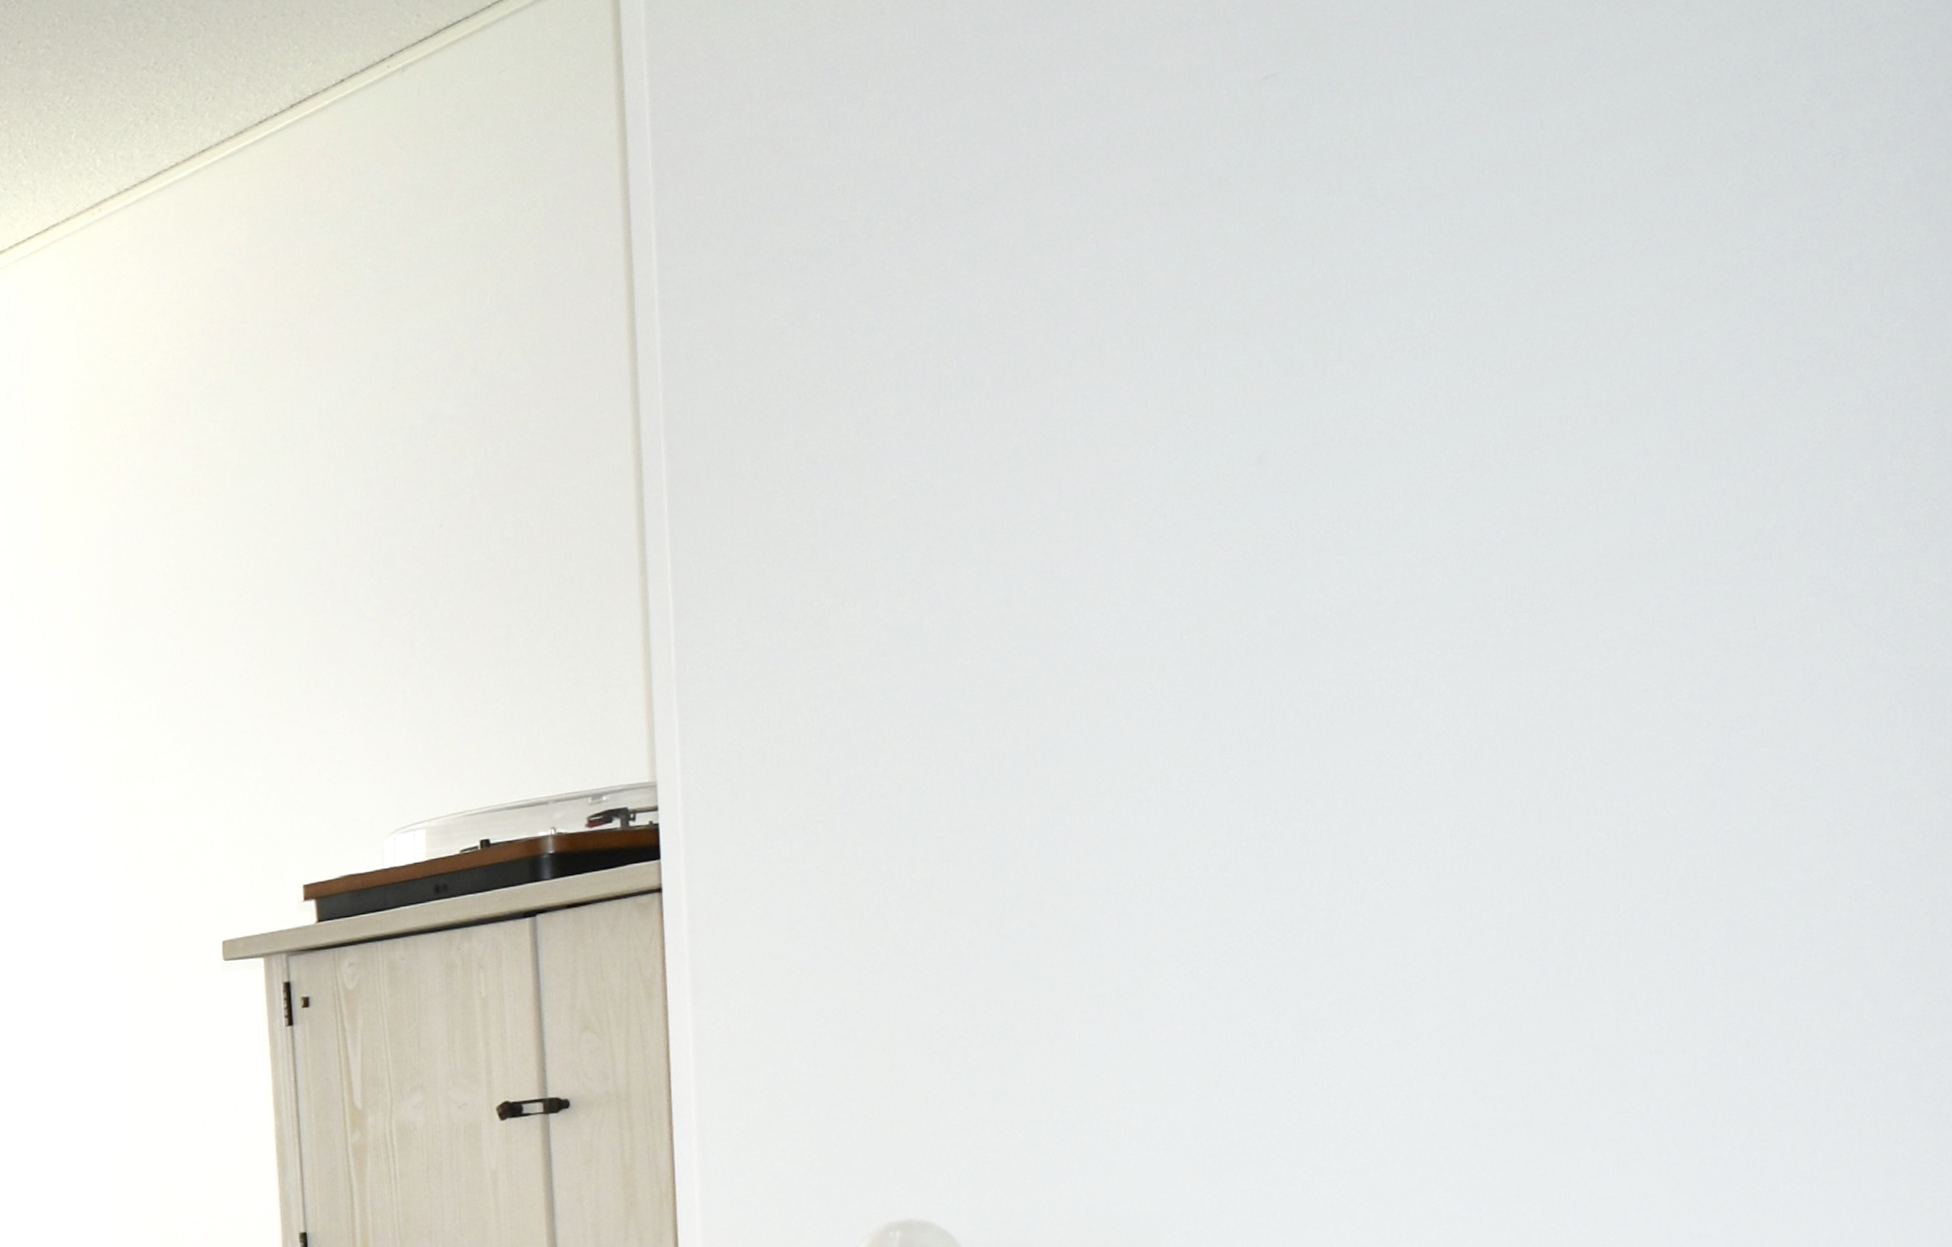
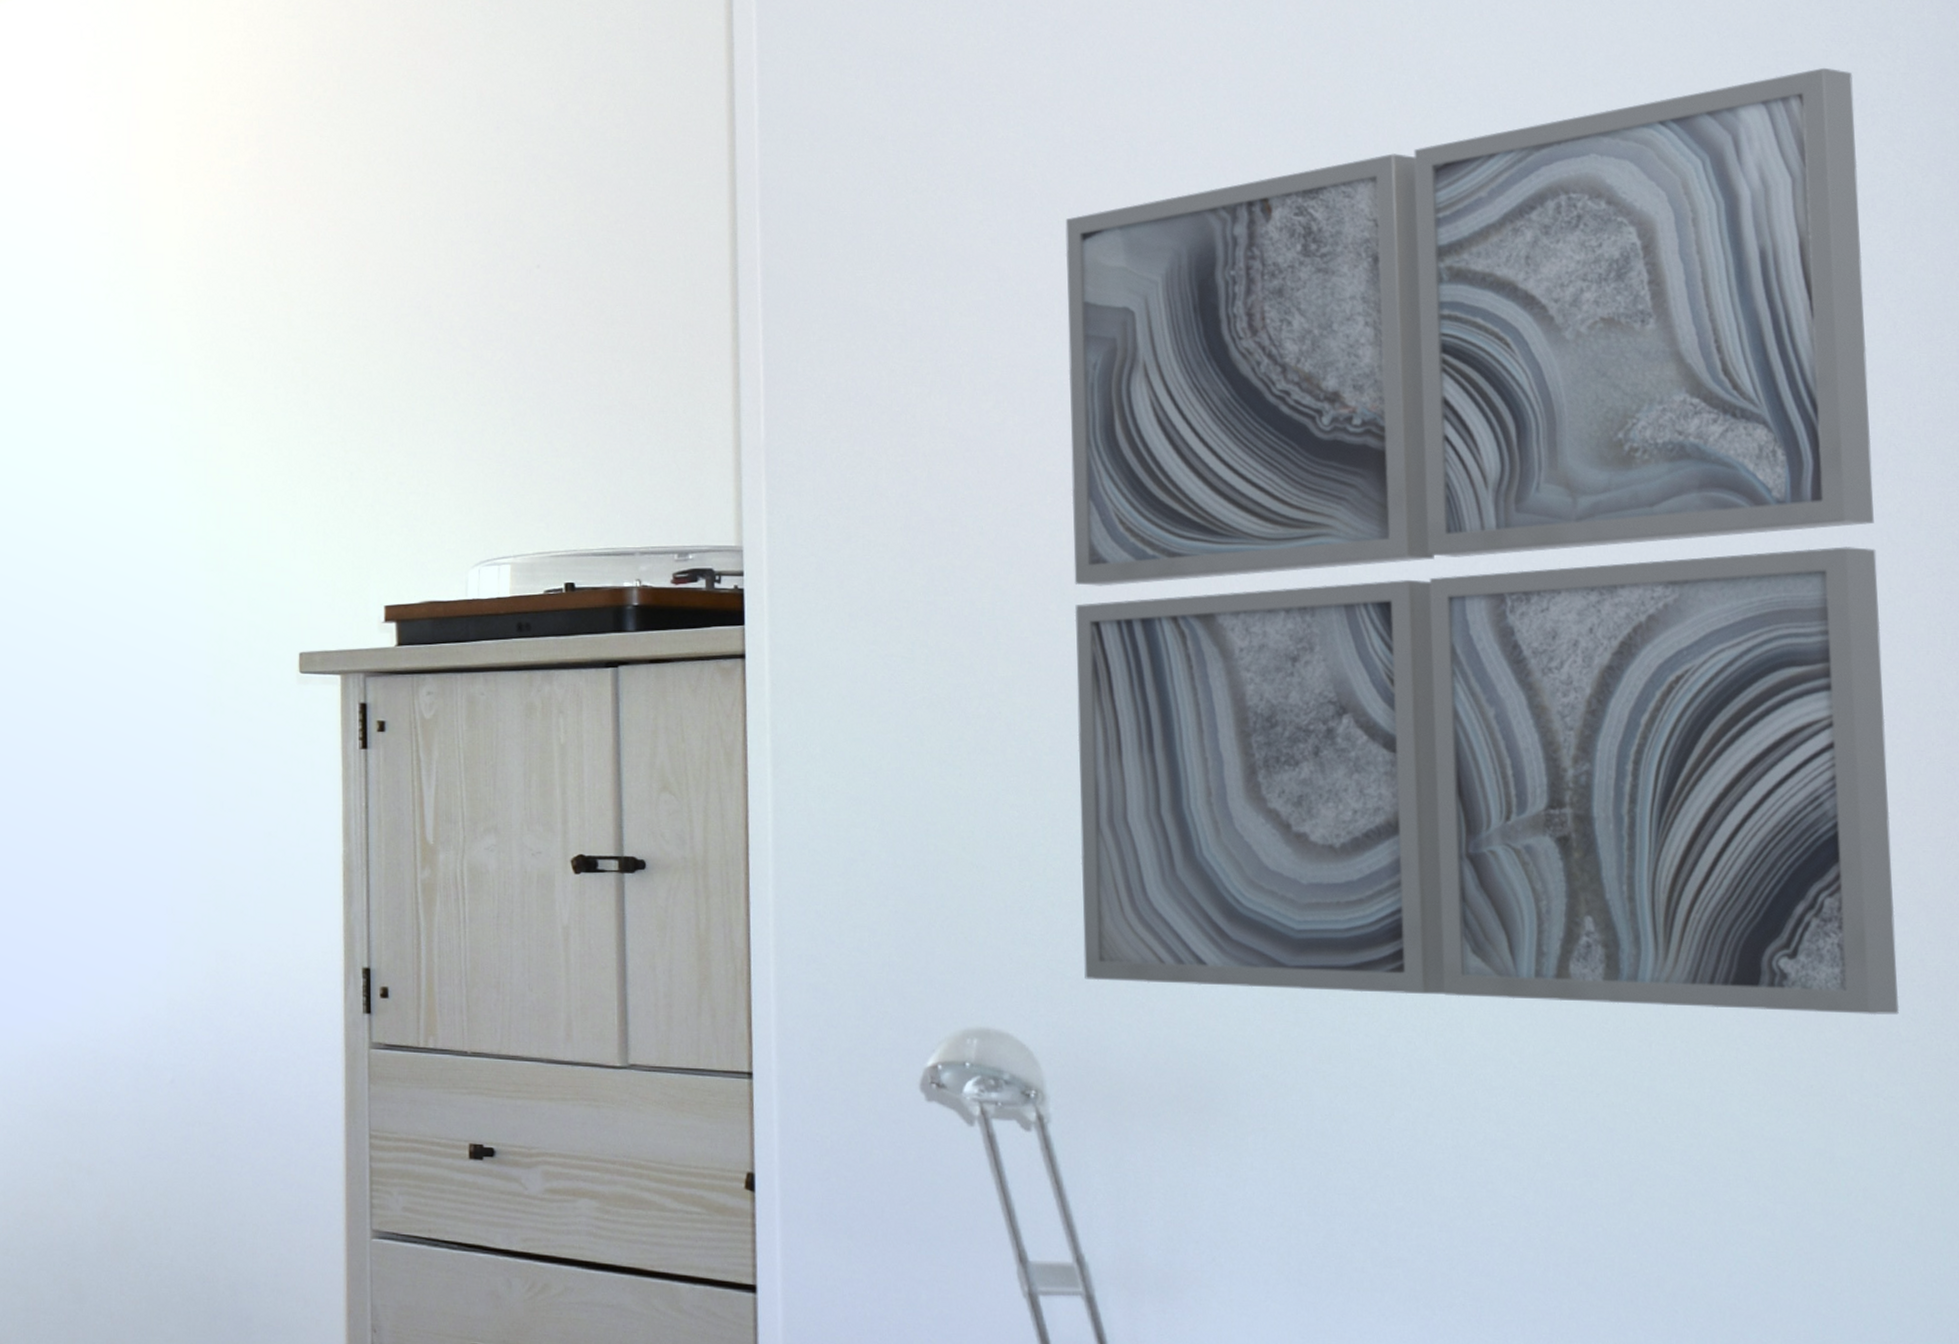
wall art: none [982,123,1839,1162] -> present [1065,67,1900,1016]

